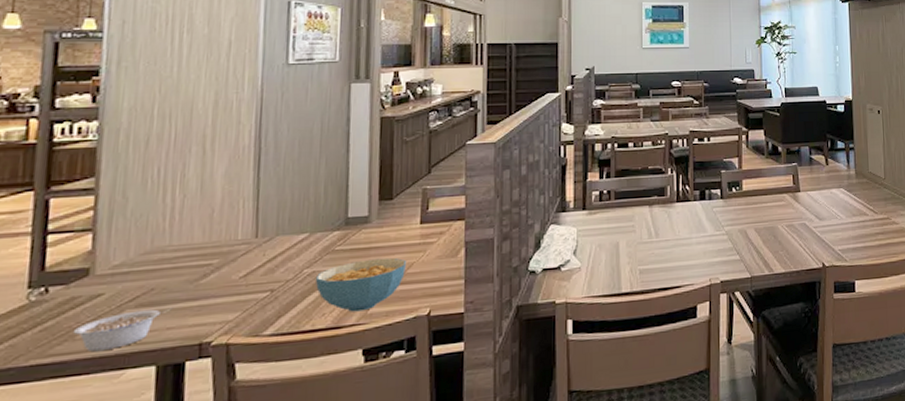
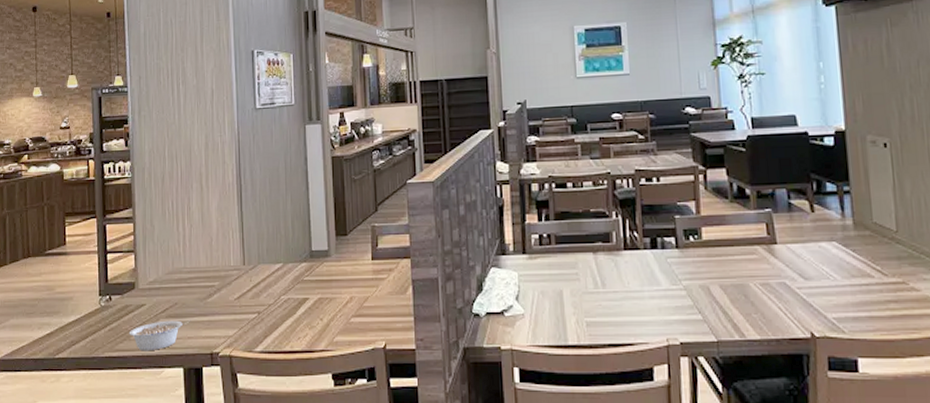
cereal bowl: present [315,257,406,312] -> none [290,290,362,339]

